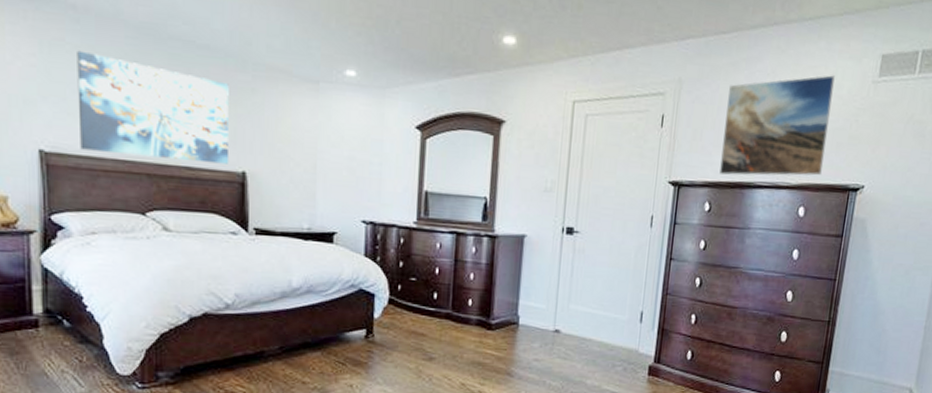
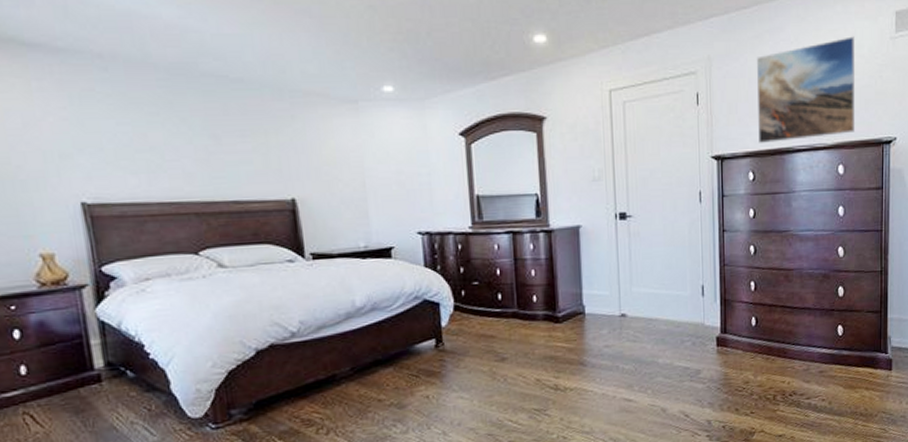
wall art: present [77,50,230,164] -> none [108,98,278,197]

